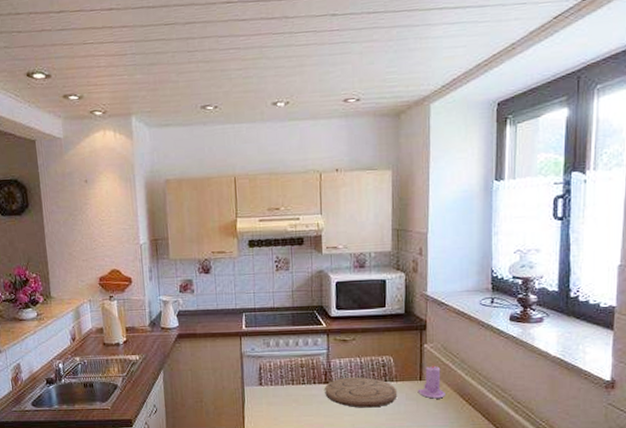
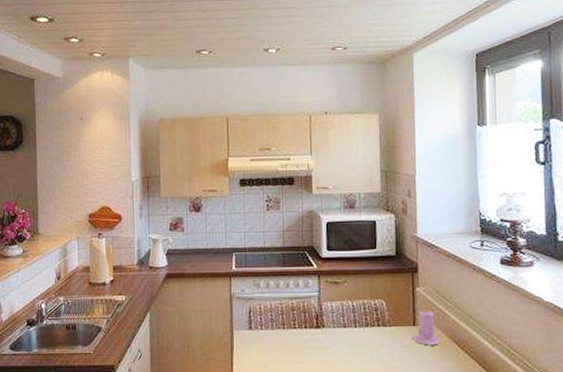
cutting board: present [325,377,396,408] -> none [316,321,390,355]

